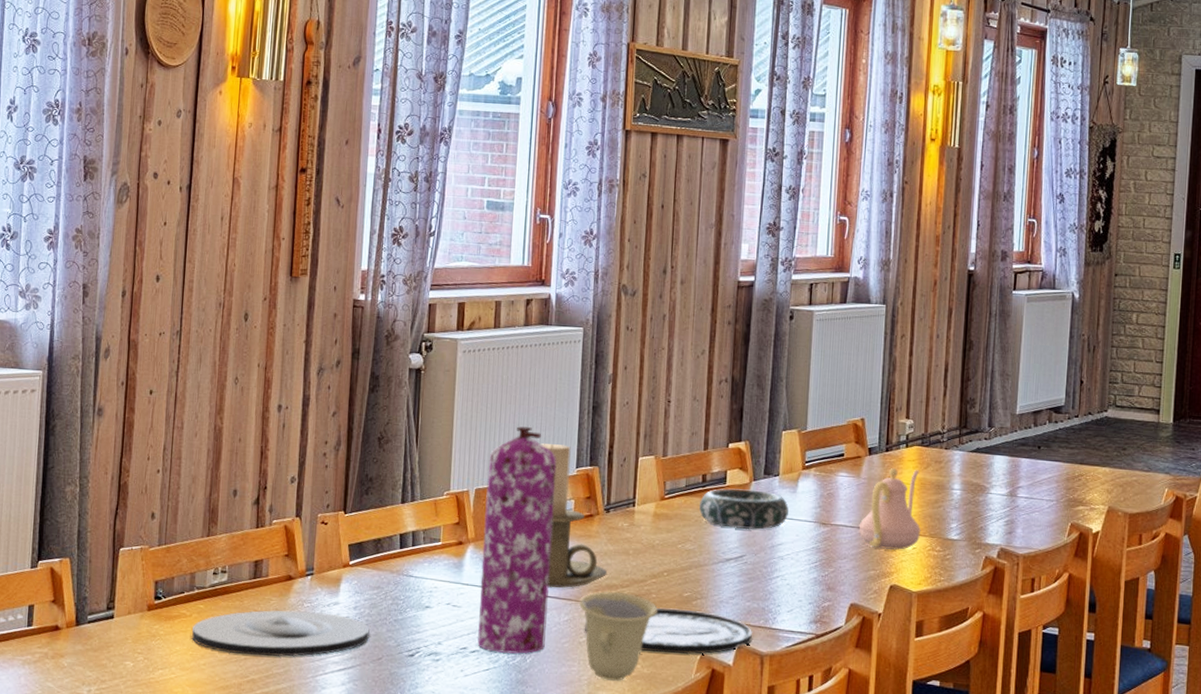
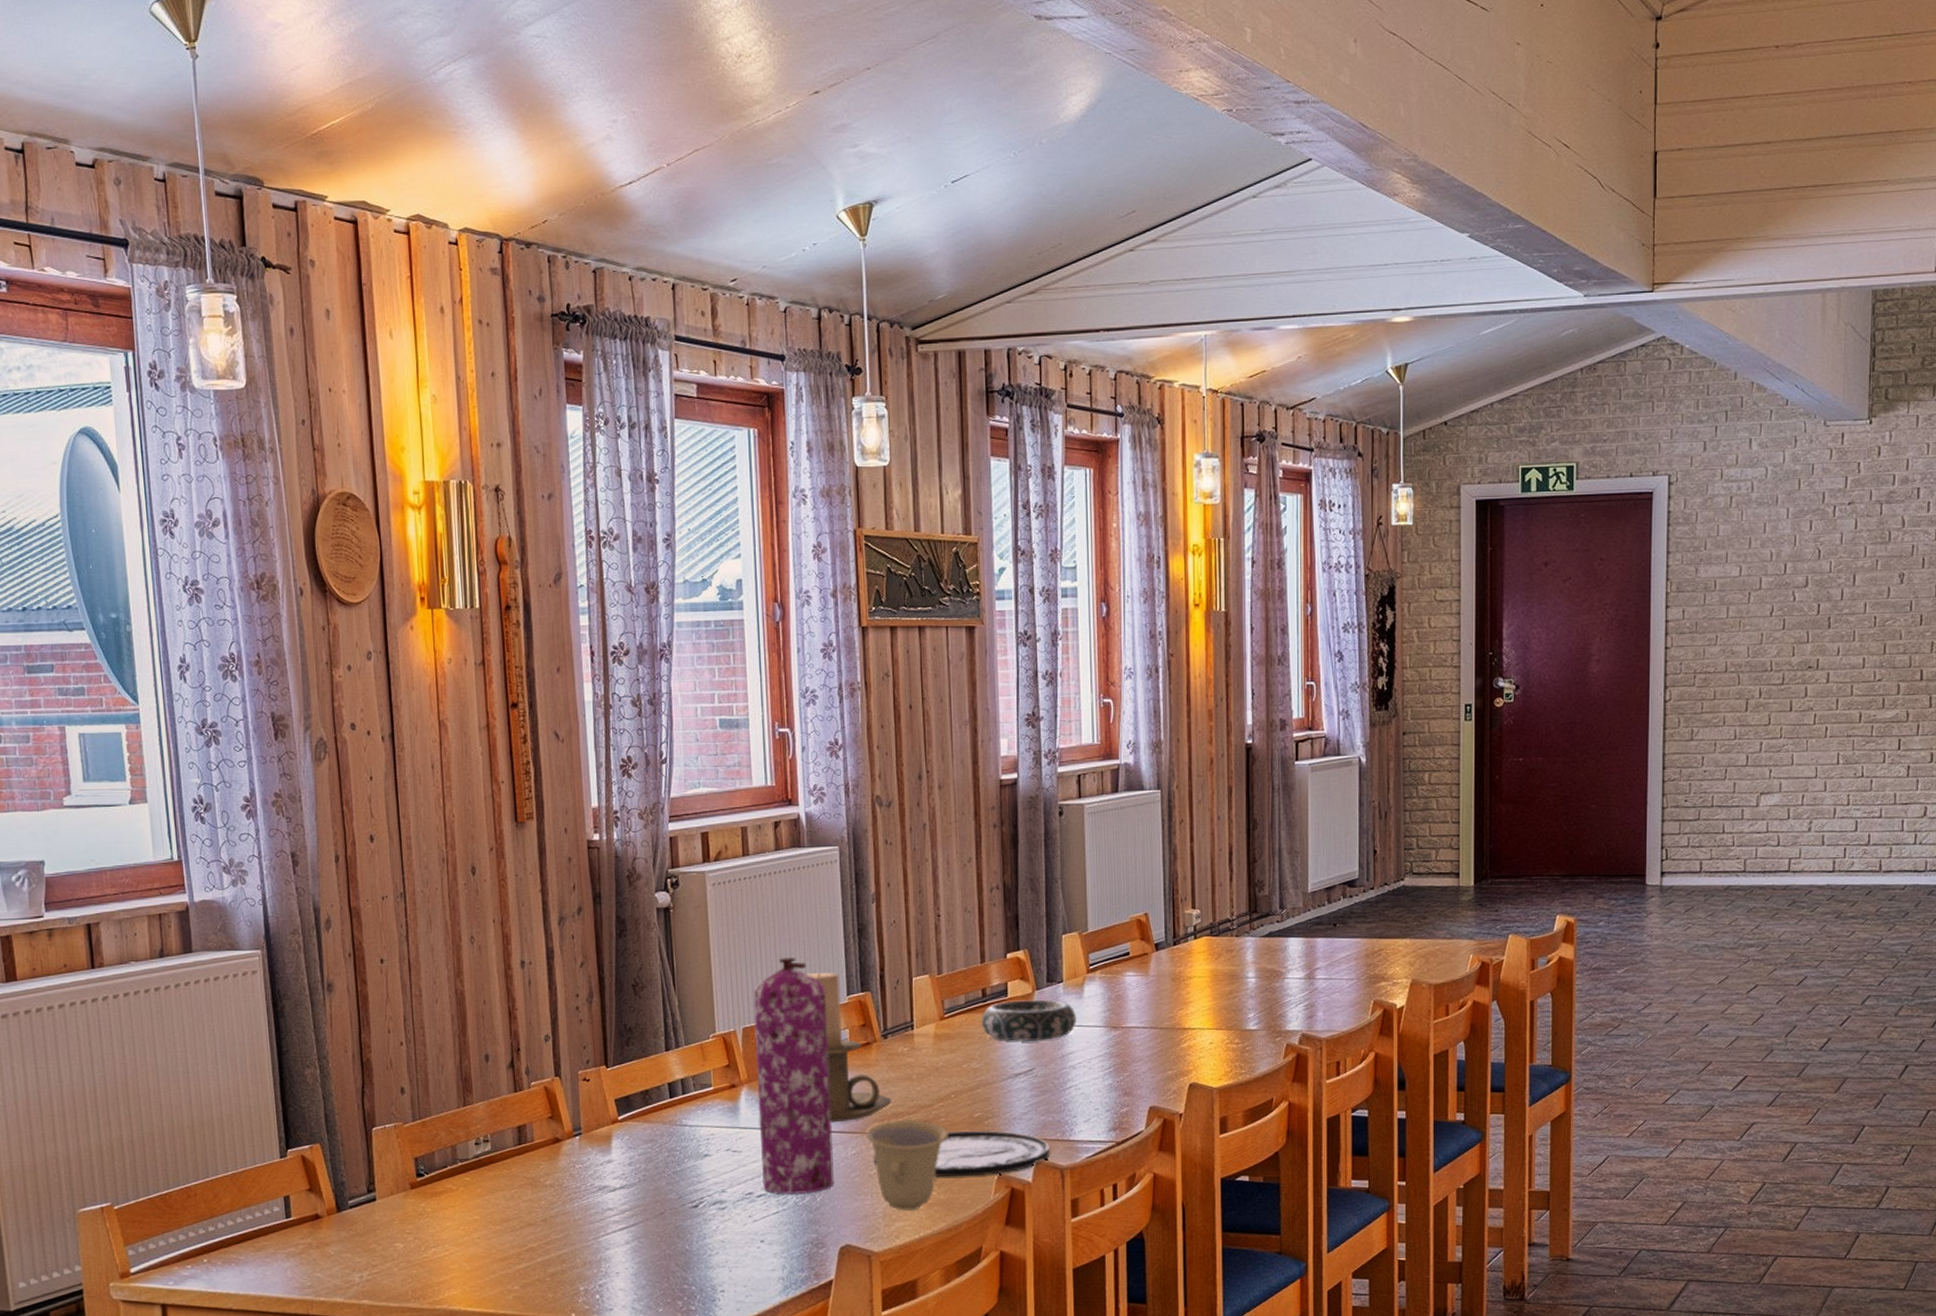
plate: present [191,610,370,657] -> none [460,1171,649,1224]
teapot: present [858,468,922,551] -> none [1151,961,1218,1048]

